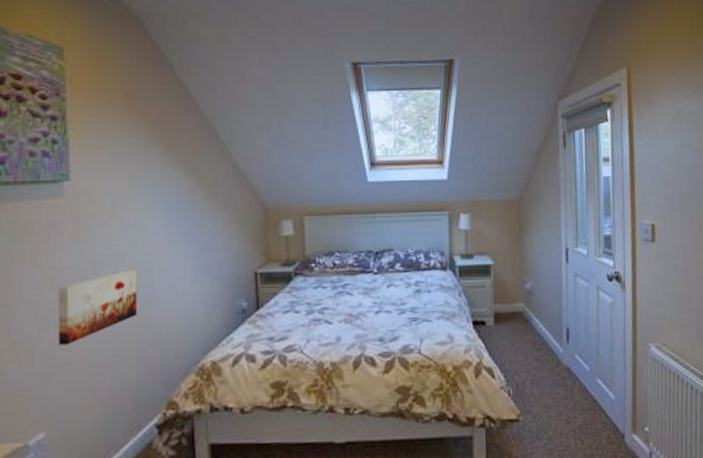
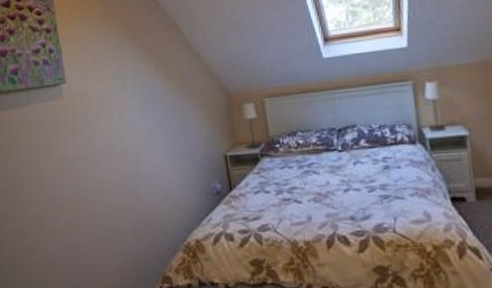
wall art: present [57,269,138,345] -> none [67,157,130,226]

